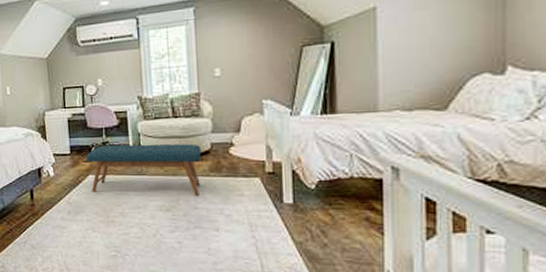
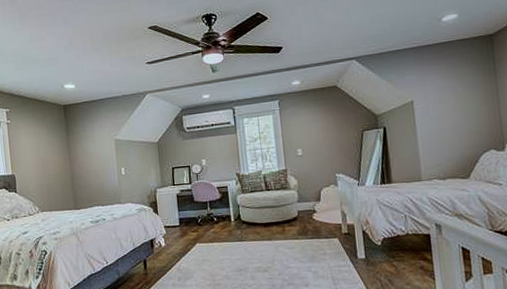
bench: present [86,143,201,196] -> none [194,212,291,259]

